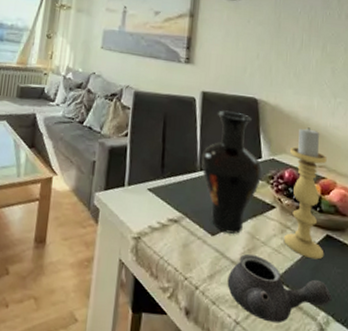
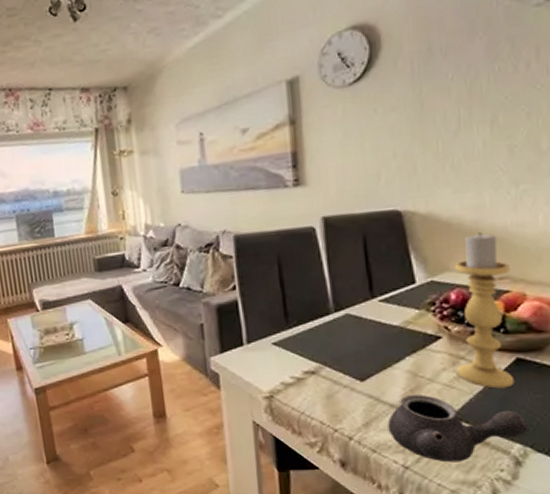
vase: present [201,110,263,235] -> none [333,233,419,377]

